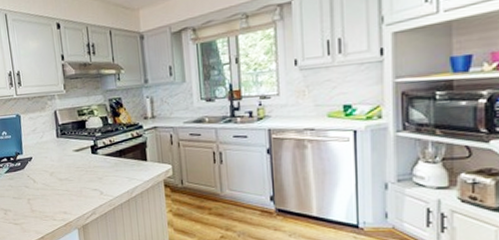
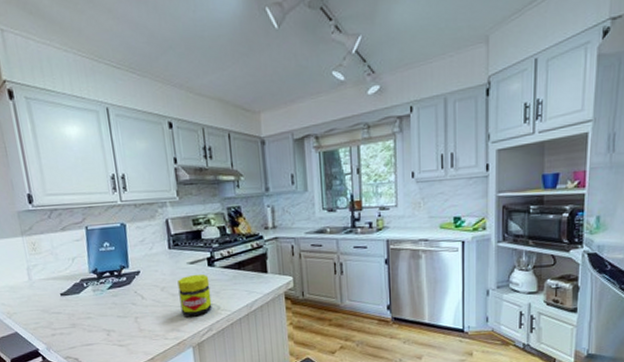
jar: none [64,161,96,201] -> present [177,274,212,317]

